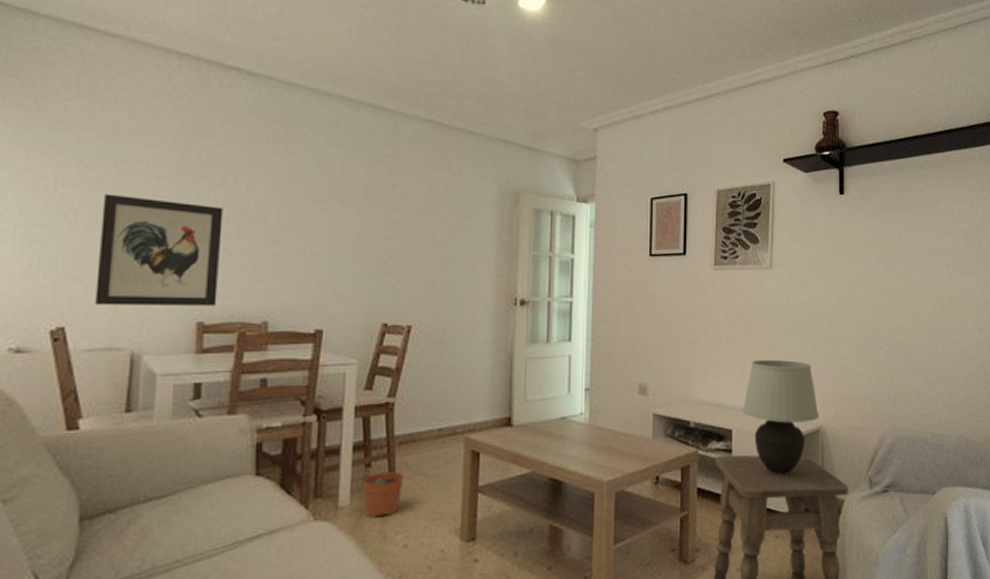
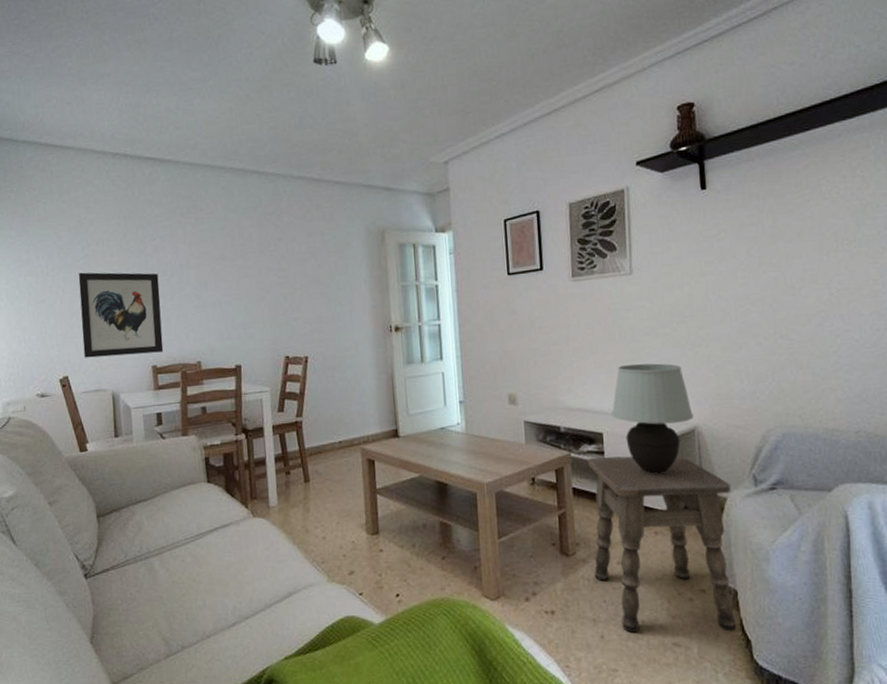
plant pot: present [362,463,403,518] -> none [285,471,317,515]

